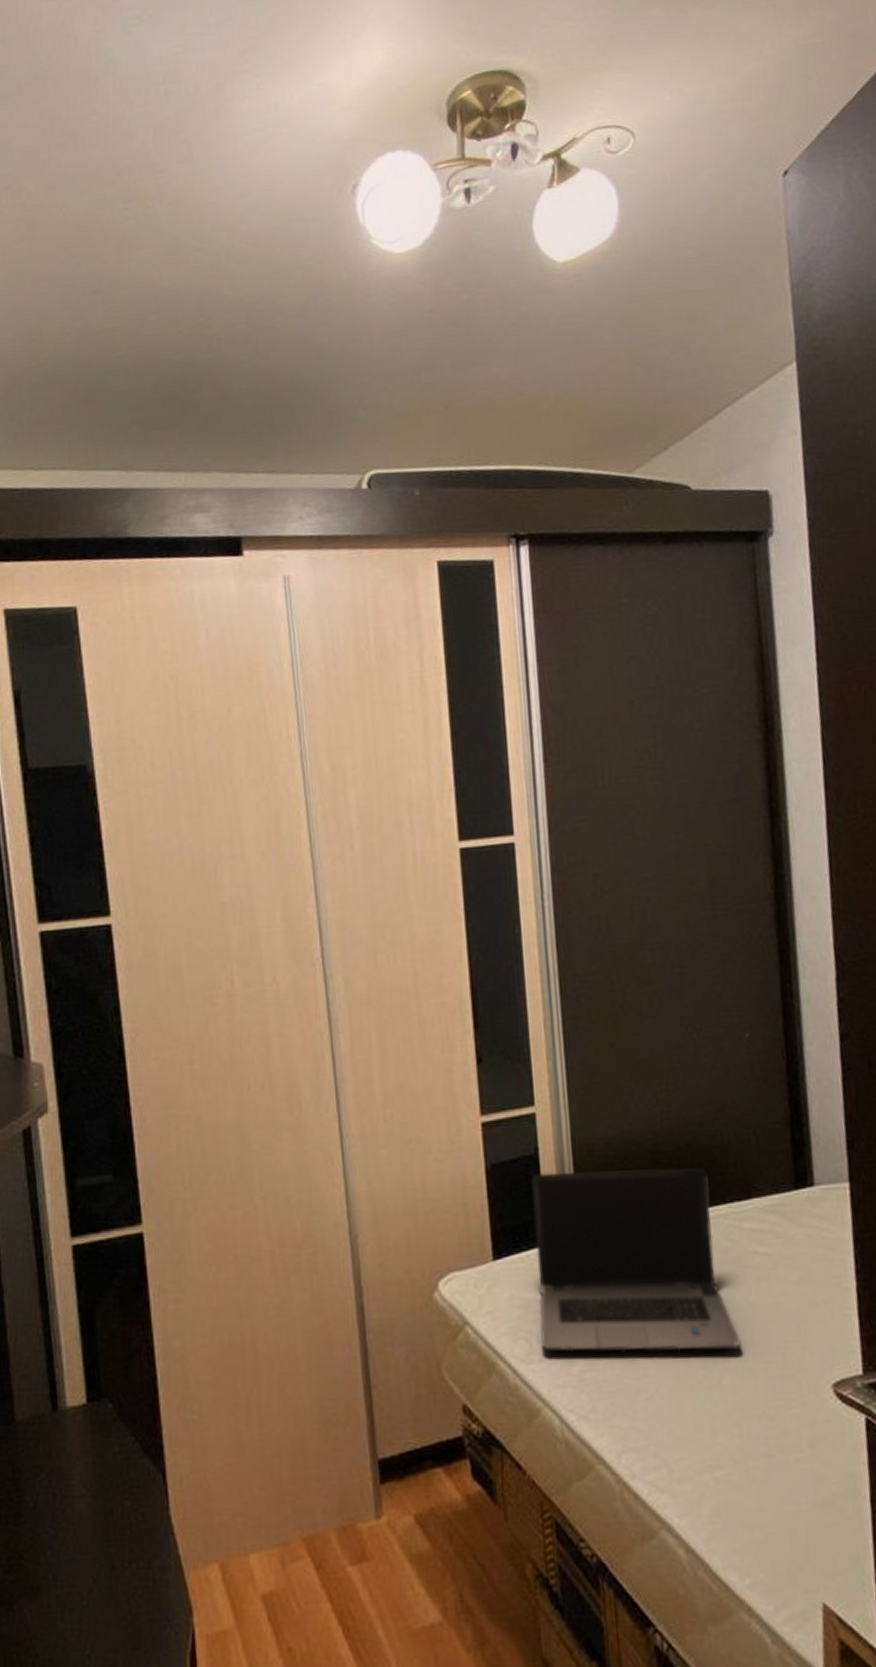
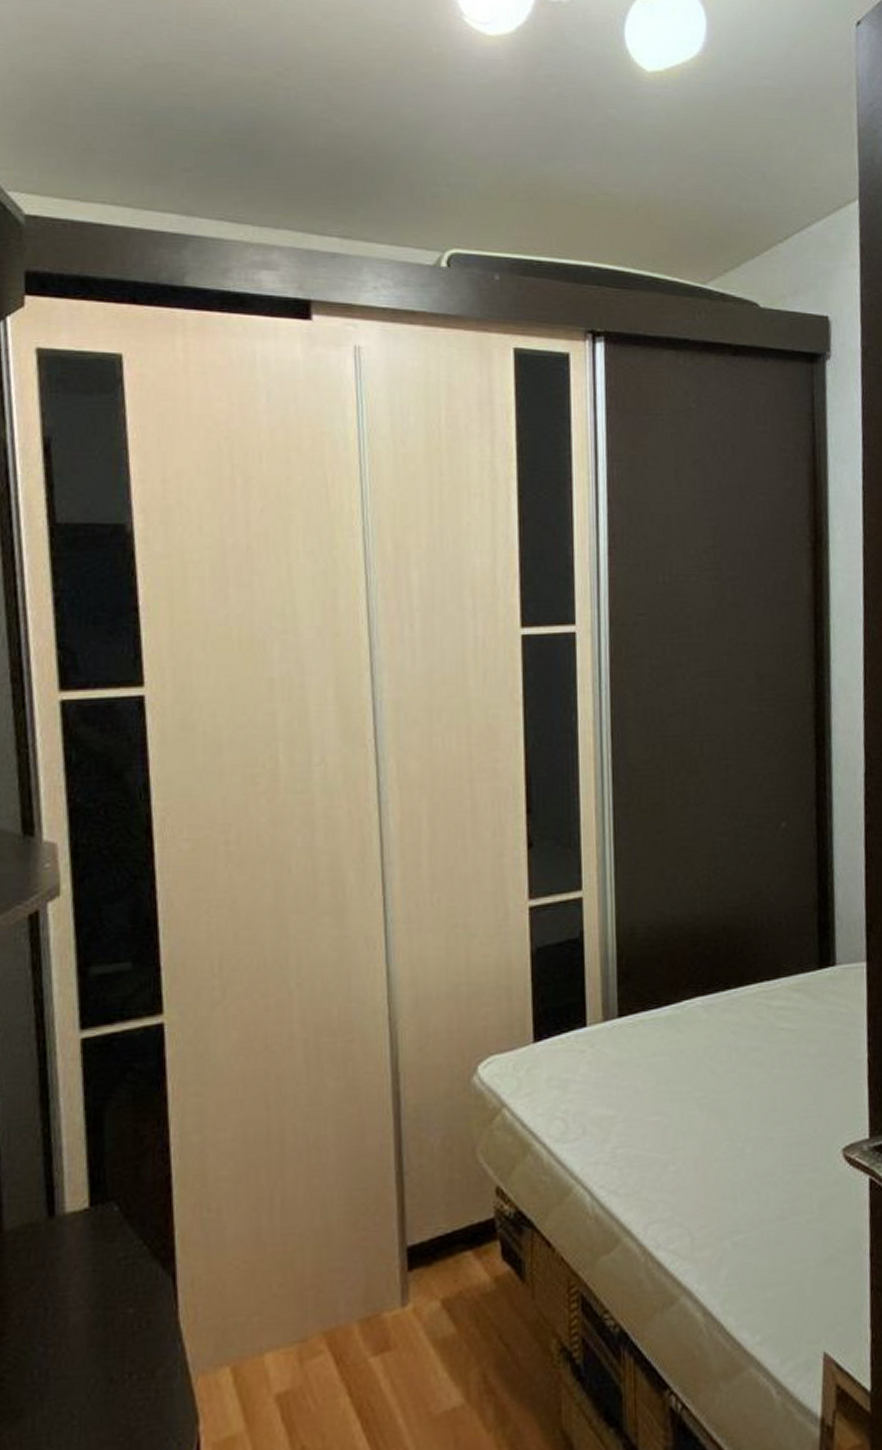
laptop computer: present [531,1168,742,1352] -> none [575,950,764,1130]

